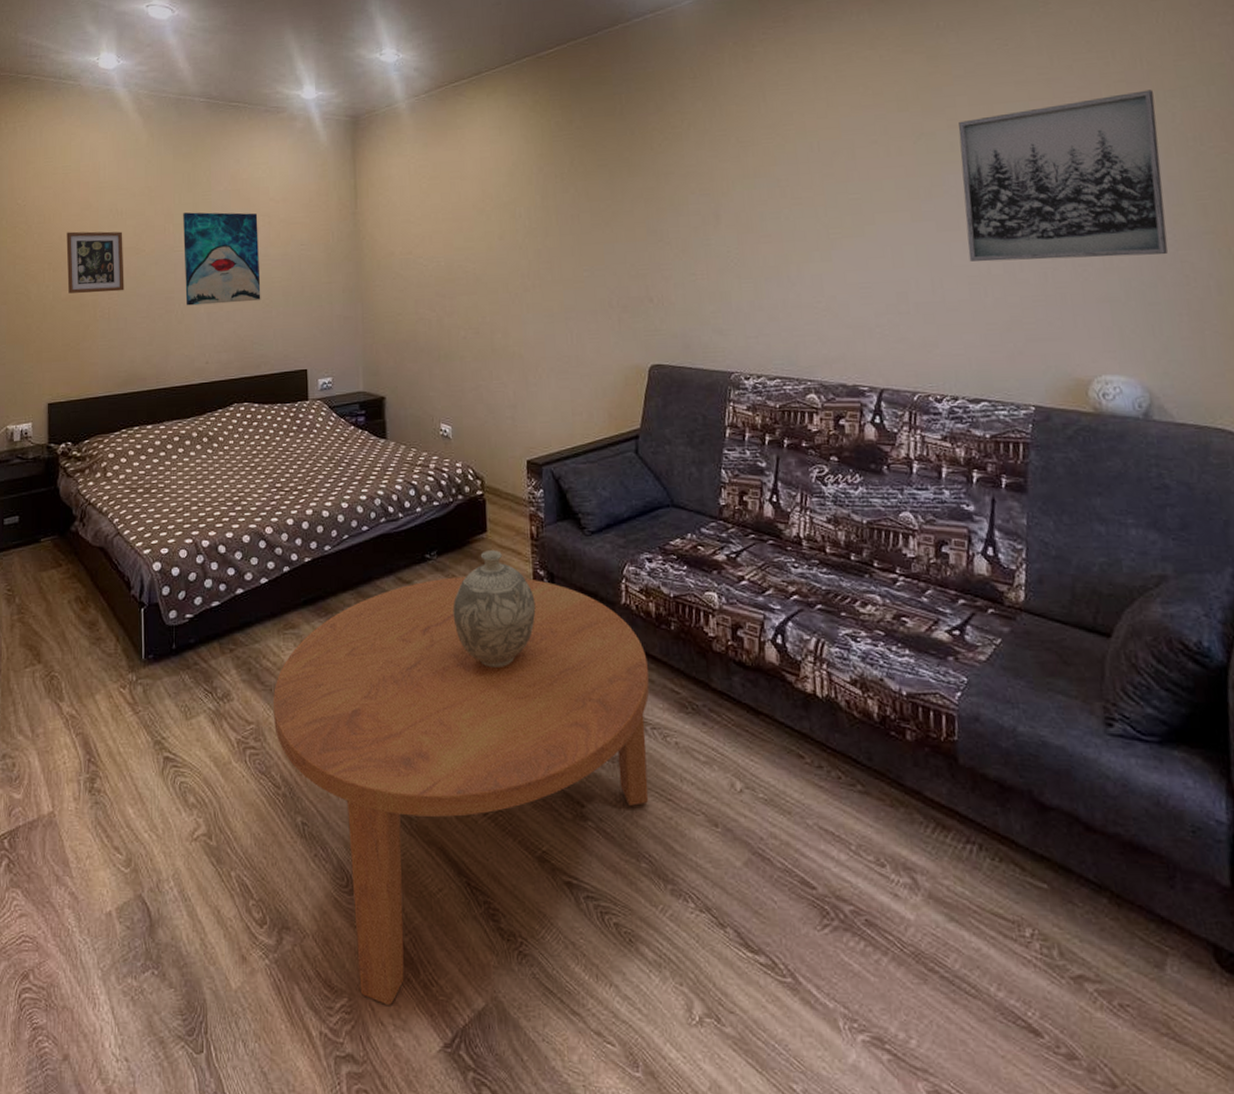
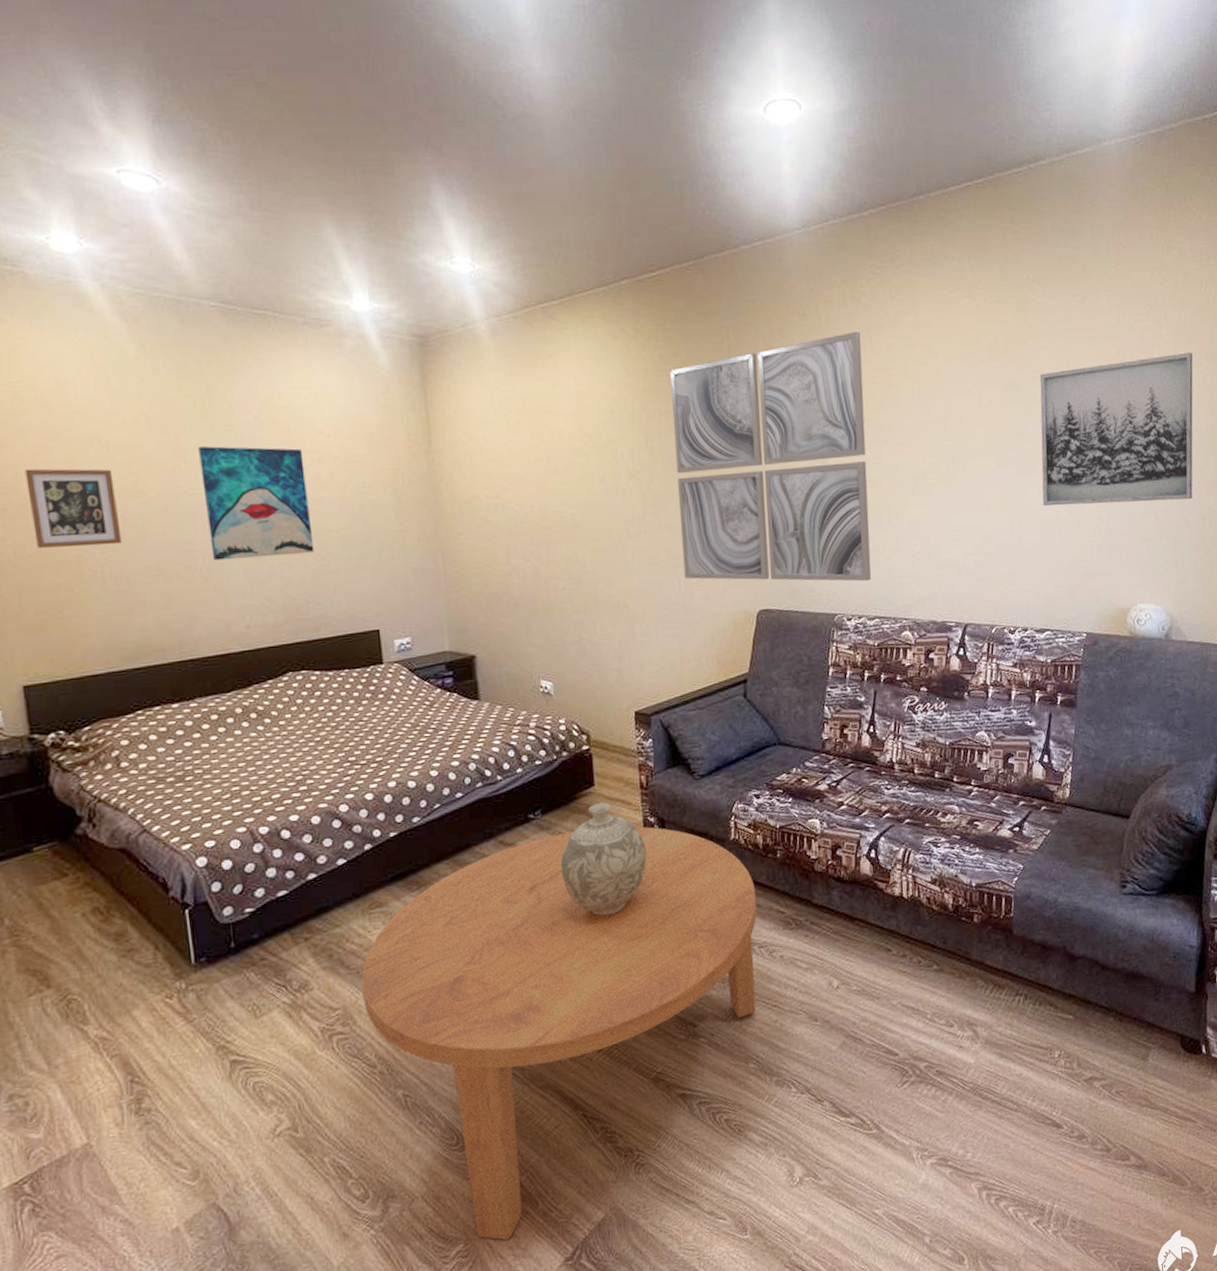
wall art: none [565,89,771,339] -> present [670,331,872,582]

